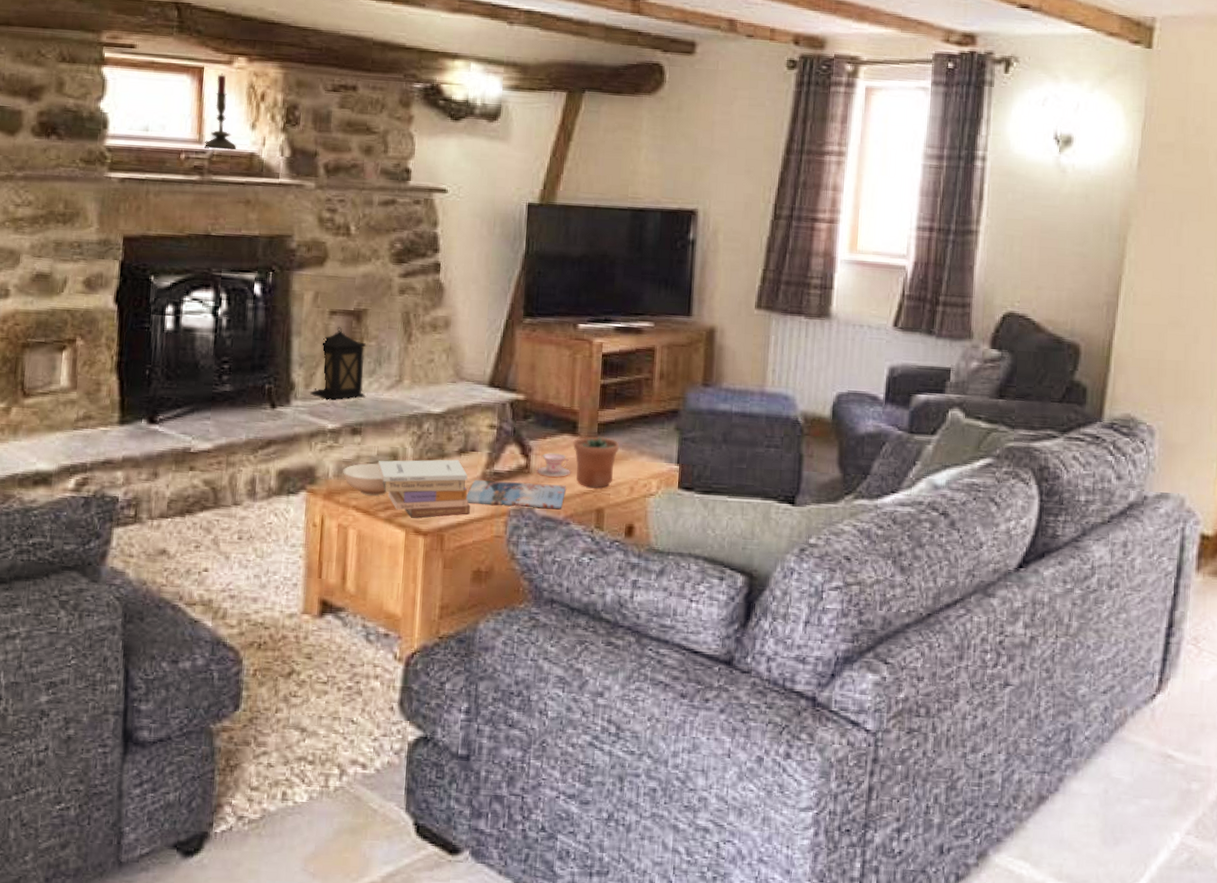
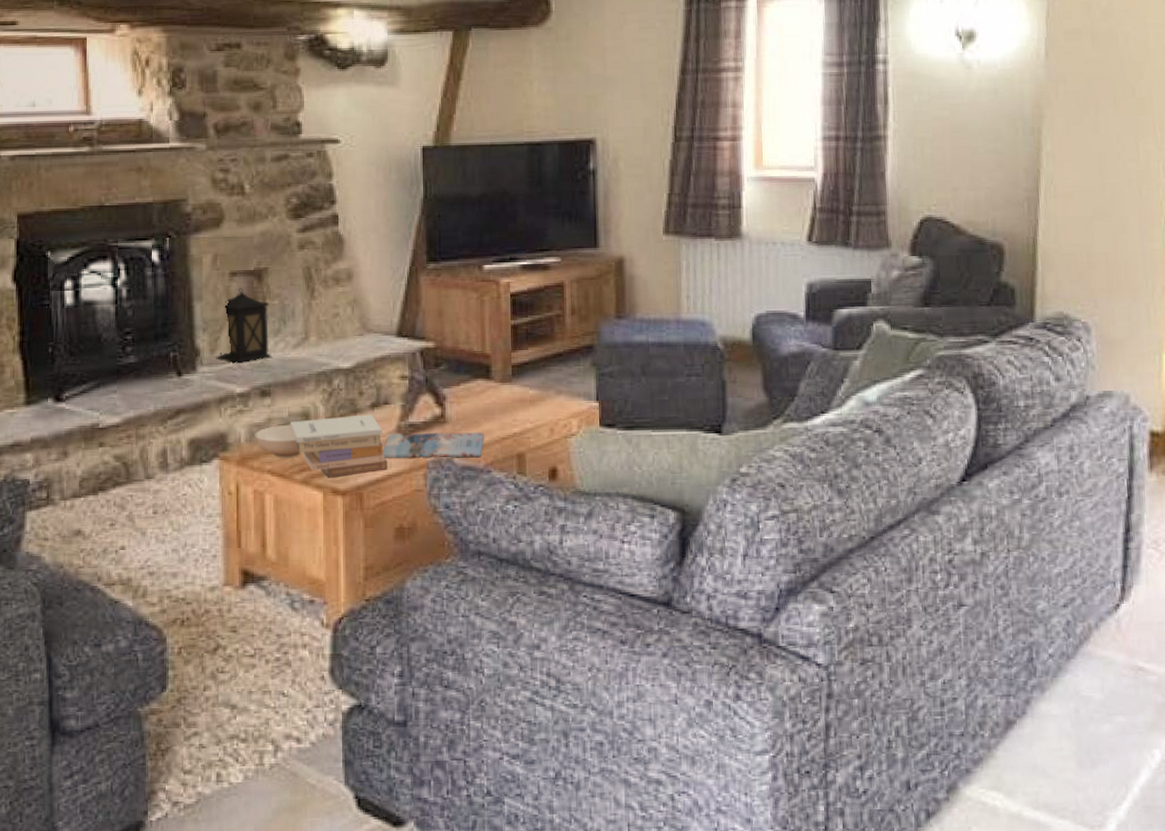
candle: present [205,73,236,150] -> none [93,42,124,119]
teacup: present [537,453,571,477] -> none [453,399,488,424]
planter: present [573,436,620,488] -> none [488,379,536,433]

